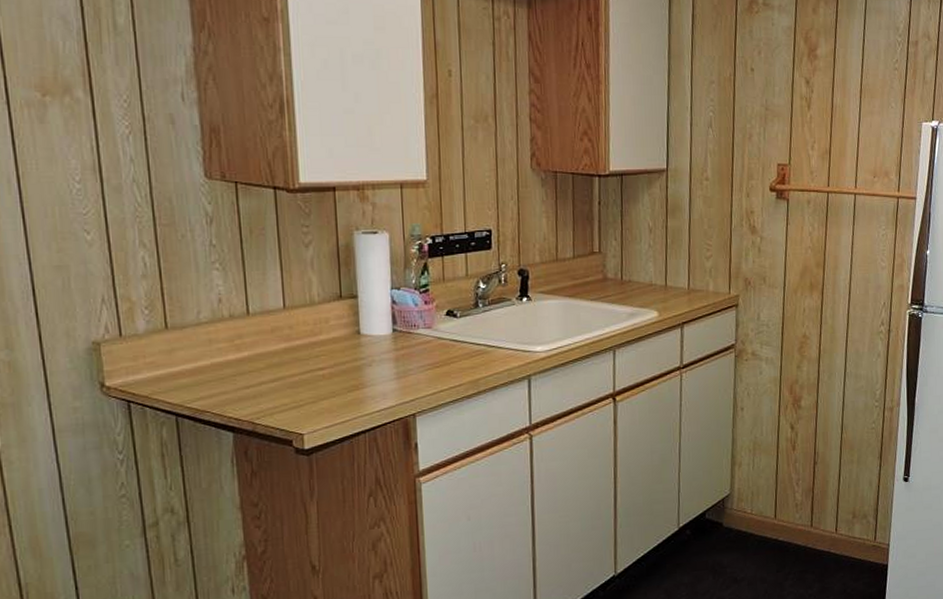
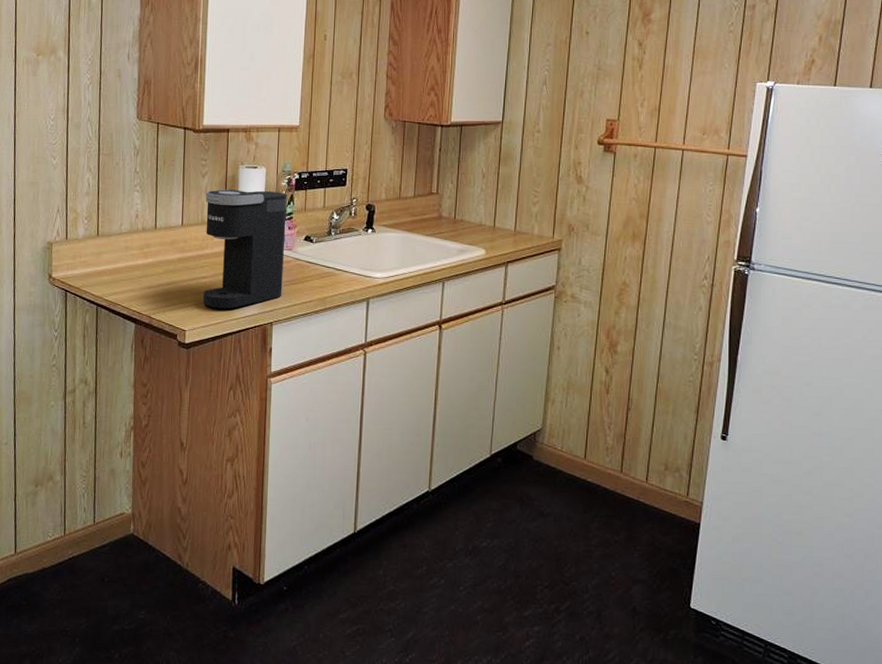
coffee maker: none [313,260,424,405] -> present [202,189,287,310]

